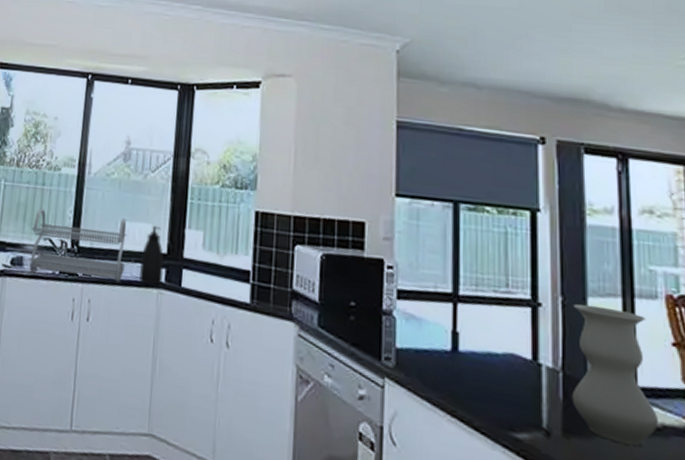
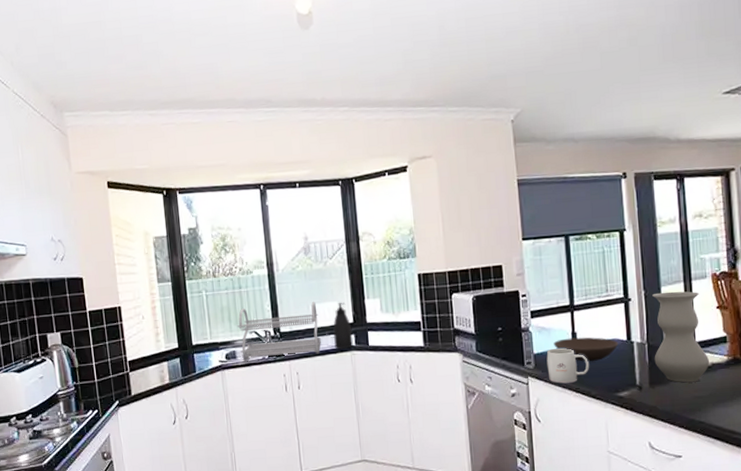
mug: none [413,346,475,402] -> present [546,348,590,384]
bowl: none [425,336,520,379] -> present [553,337,619,362]

